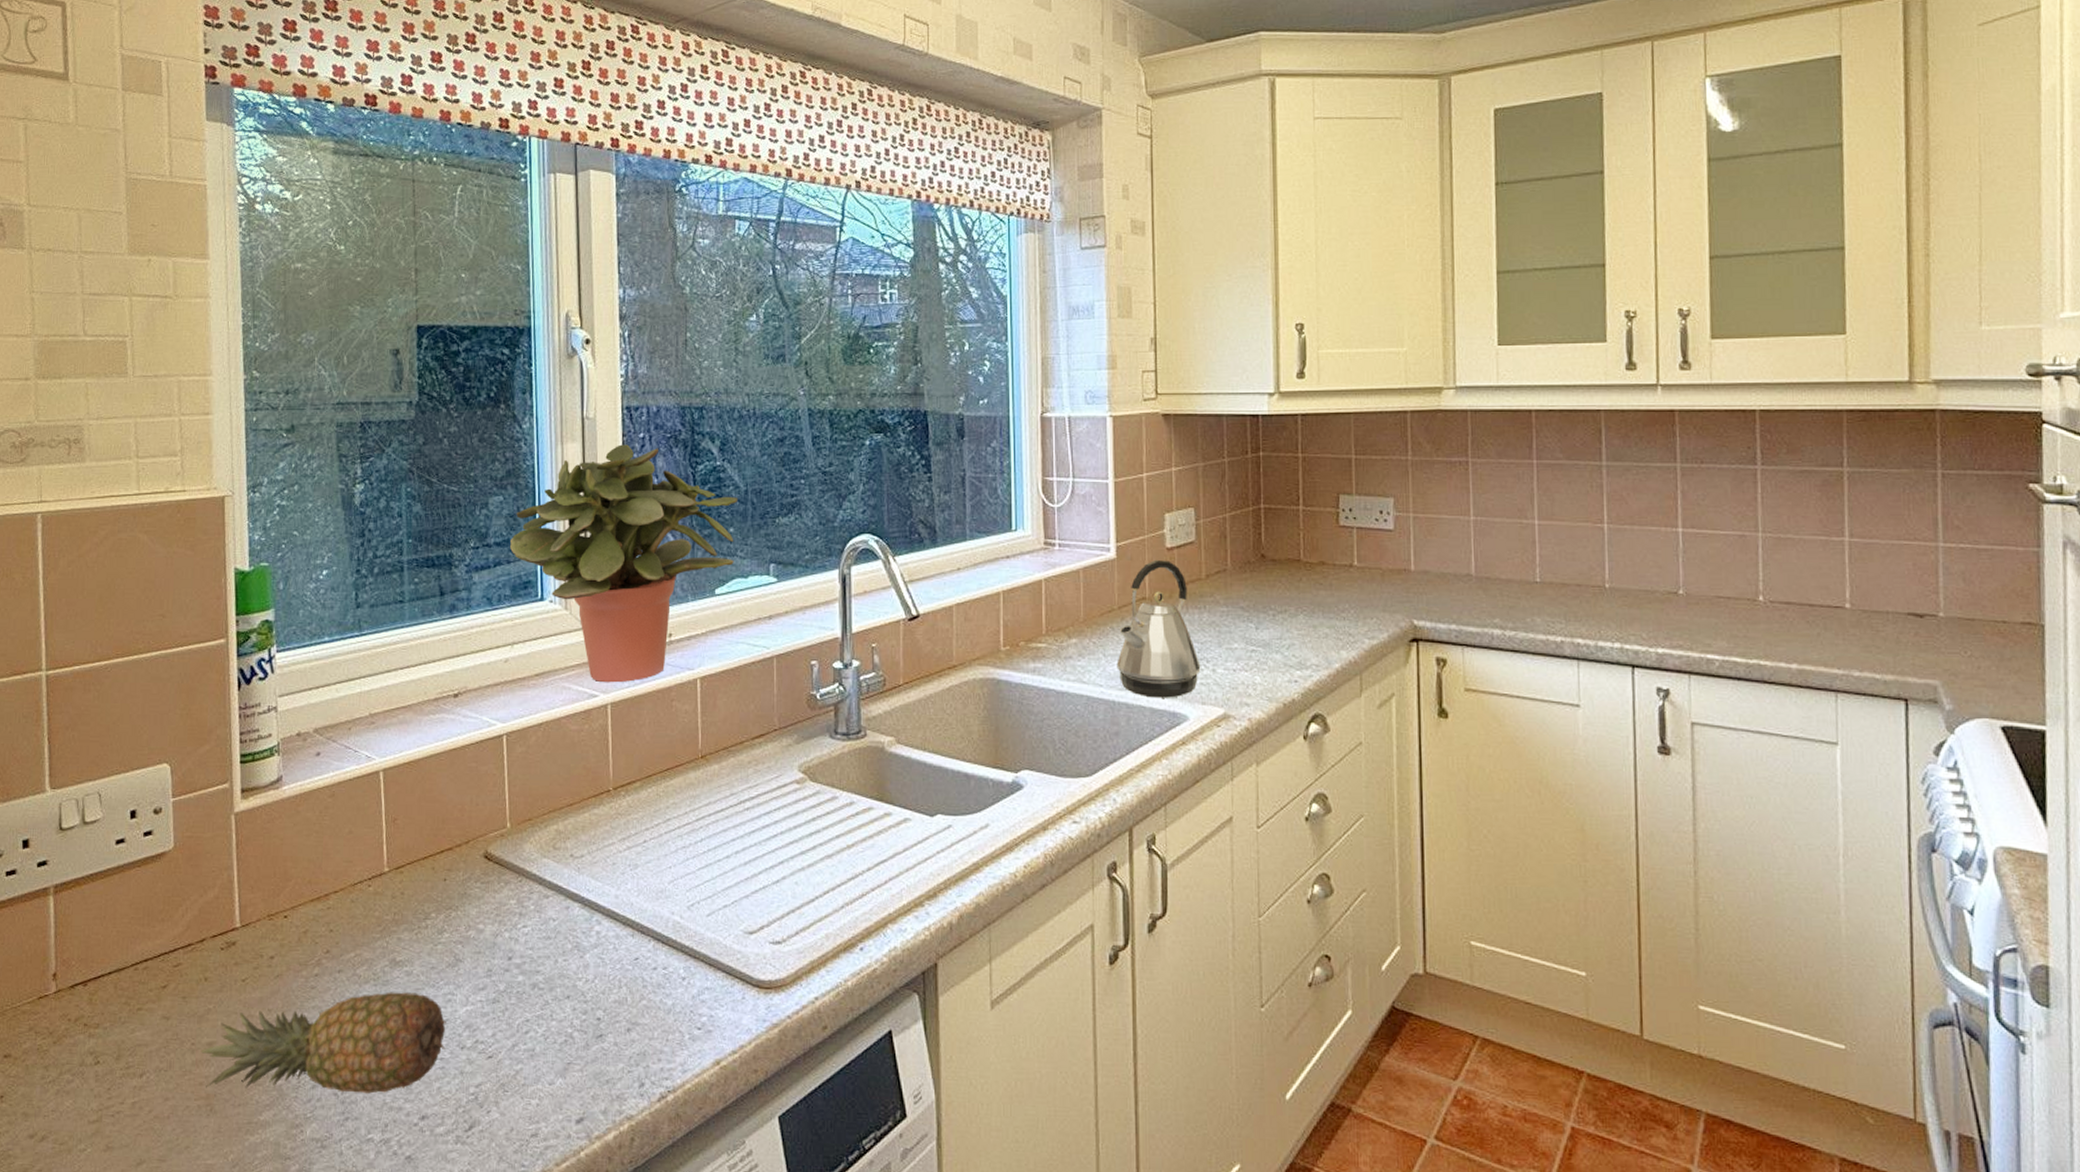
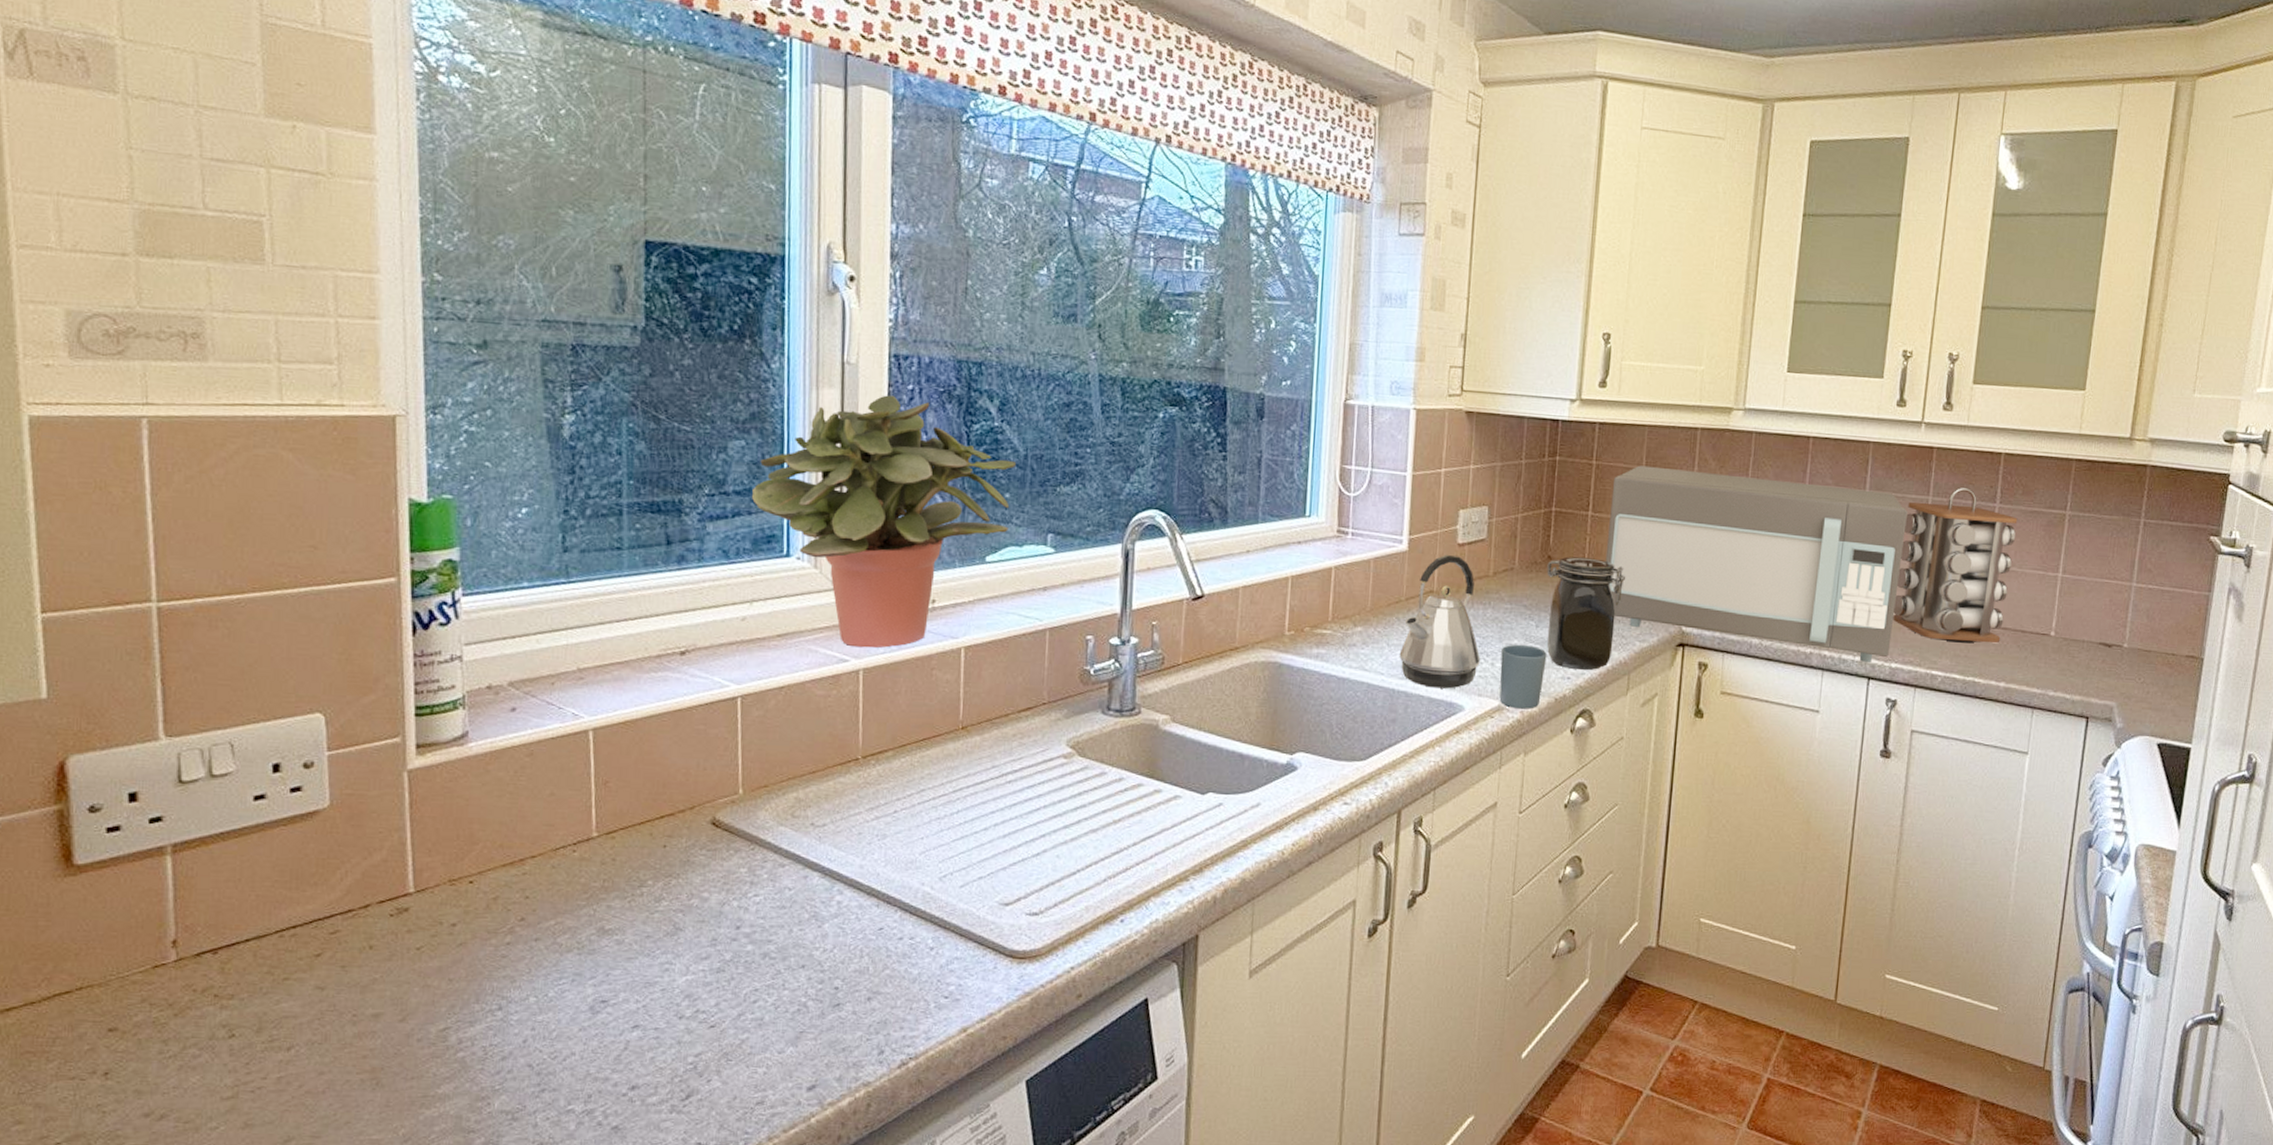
fruit: present [201,992,446,1094] -> none [364,961,663,1065]
mug: none [1222,648,1270,718] -> present [1499,644,1547,710]
jar: none [1261,554,1347,673] -> present [1546,556,1626,671]
microwave: none [1322,454,1655,650] -> present [1605,465,1908,663]
spice rack: none [1651,450,1787,622] -> present [1893,486,2018,643]

